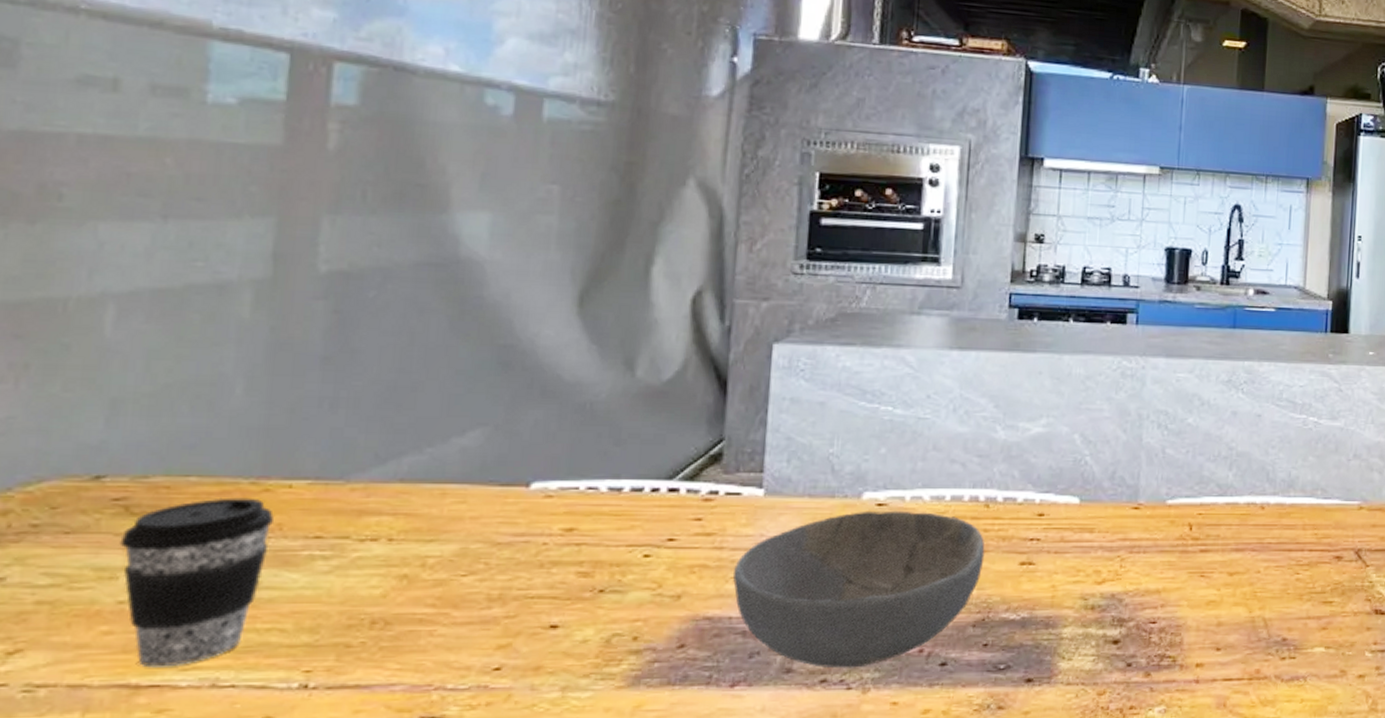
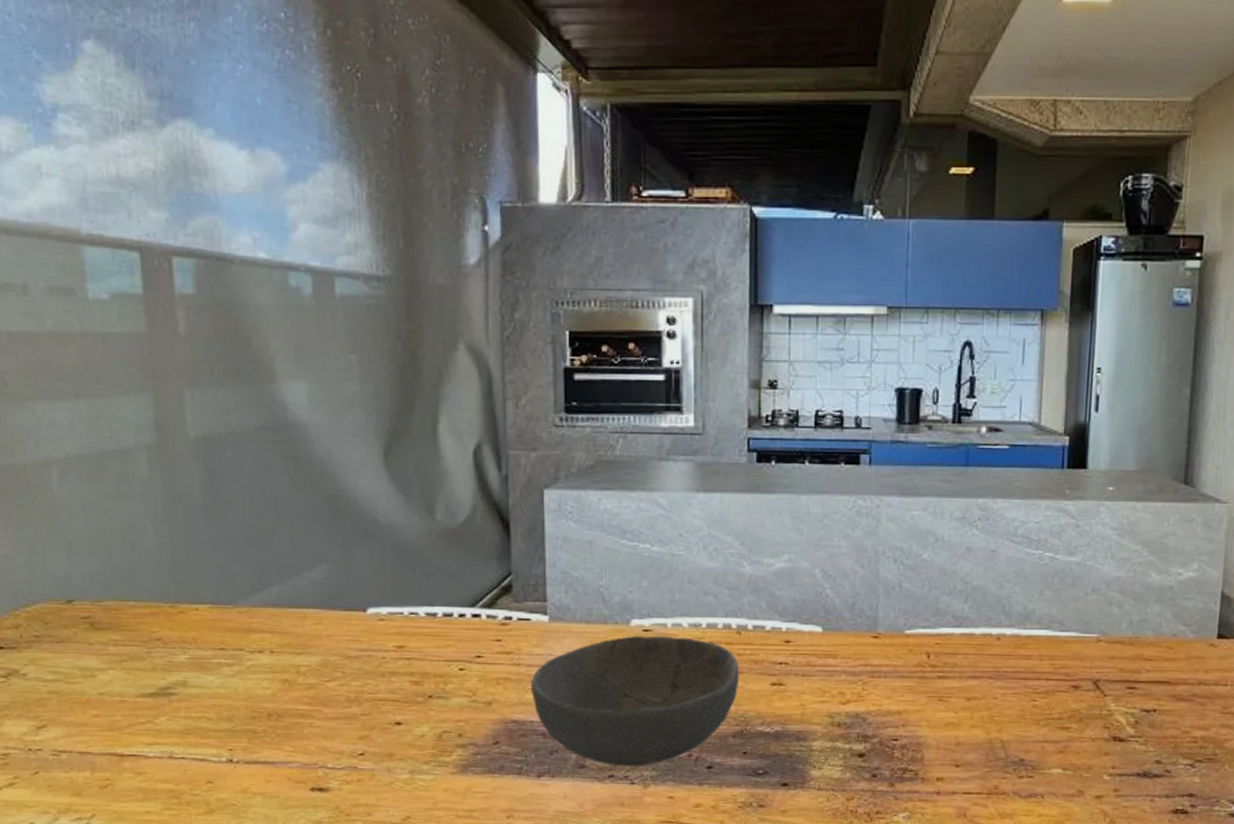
coffee cup: present [120,497,275,668] -> none [92,617,191,742]

